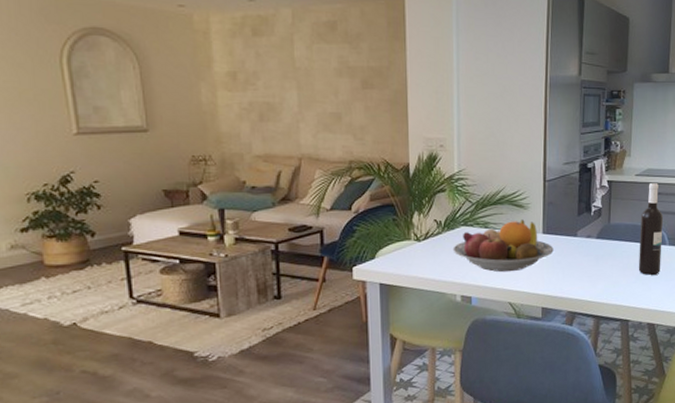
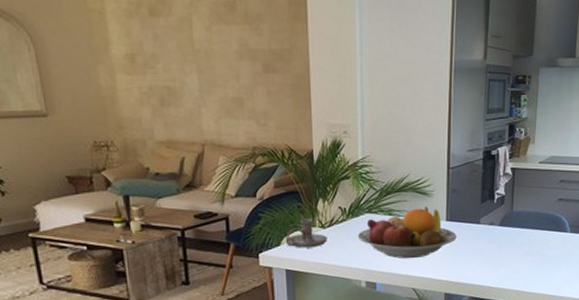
candle holder: none [379,232,422,262] -> present [285,219,327,248]
wine bottle: present [638,183,664,275] -> none [539,171,566,262]

